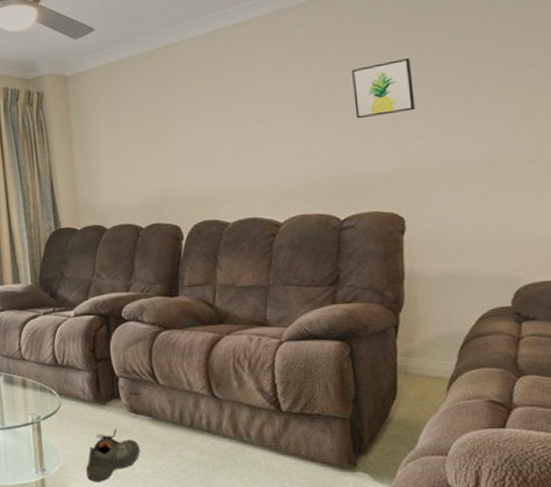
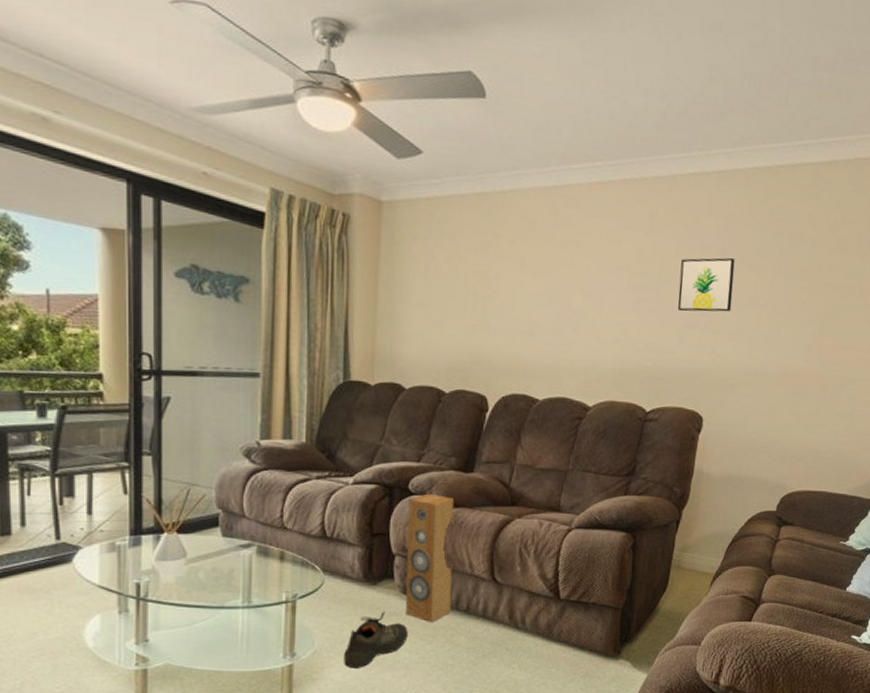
speaker: none [124,319,177,439] -> present [405,493,455,623]

